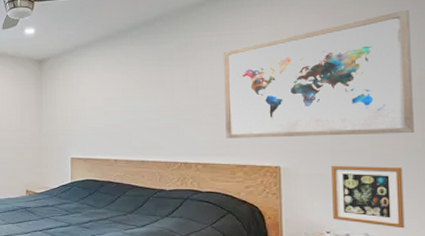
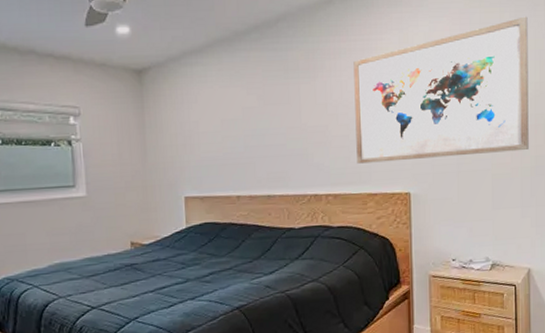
picture frame: present [331,165,405,229] -> none [457,186,519,249]

